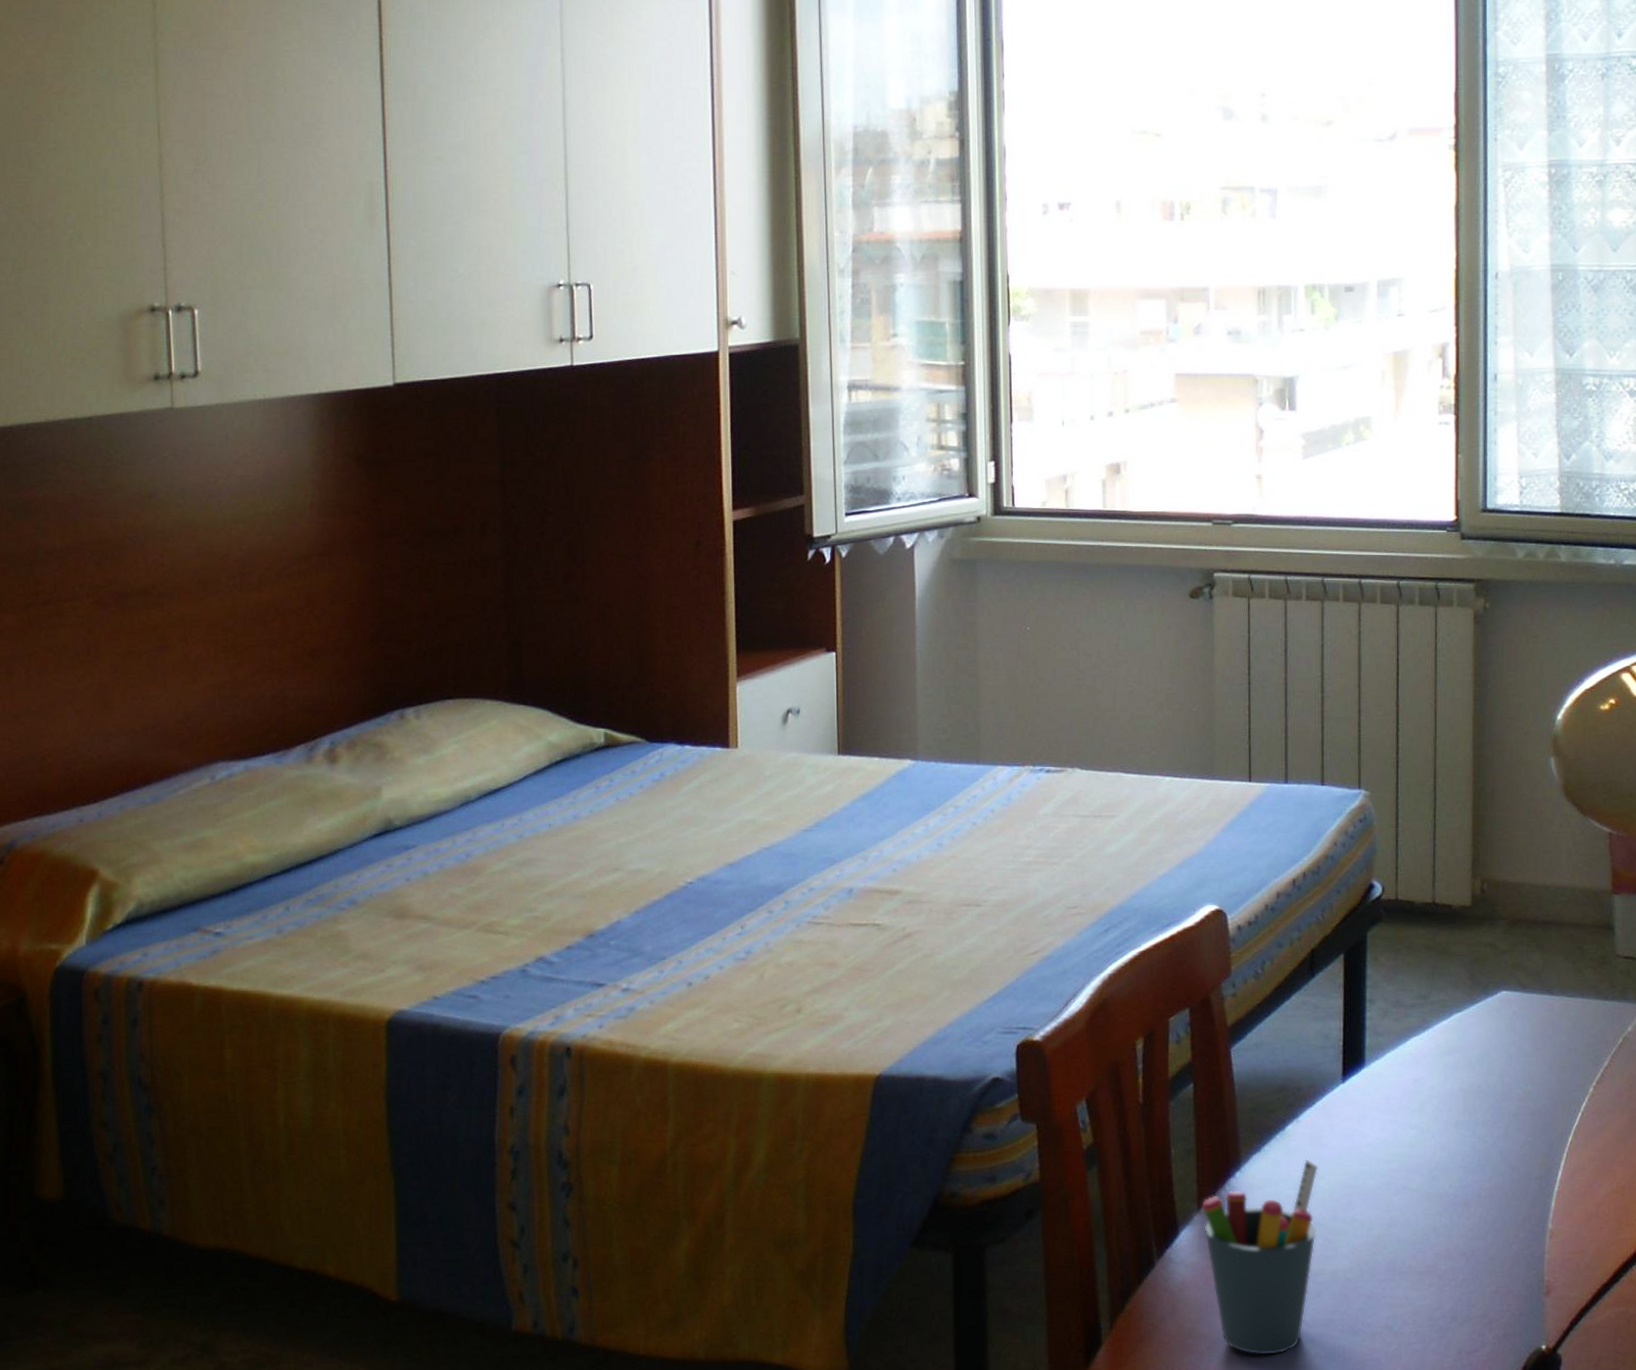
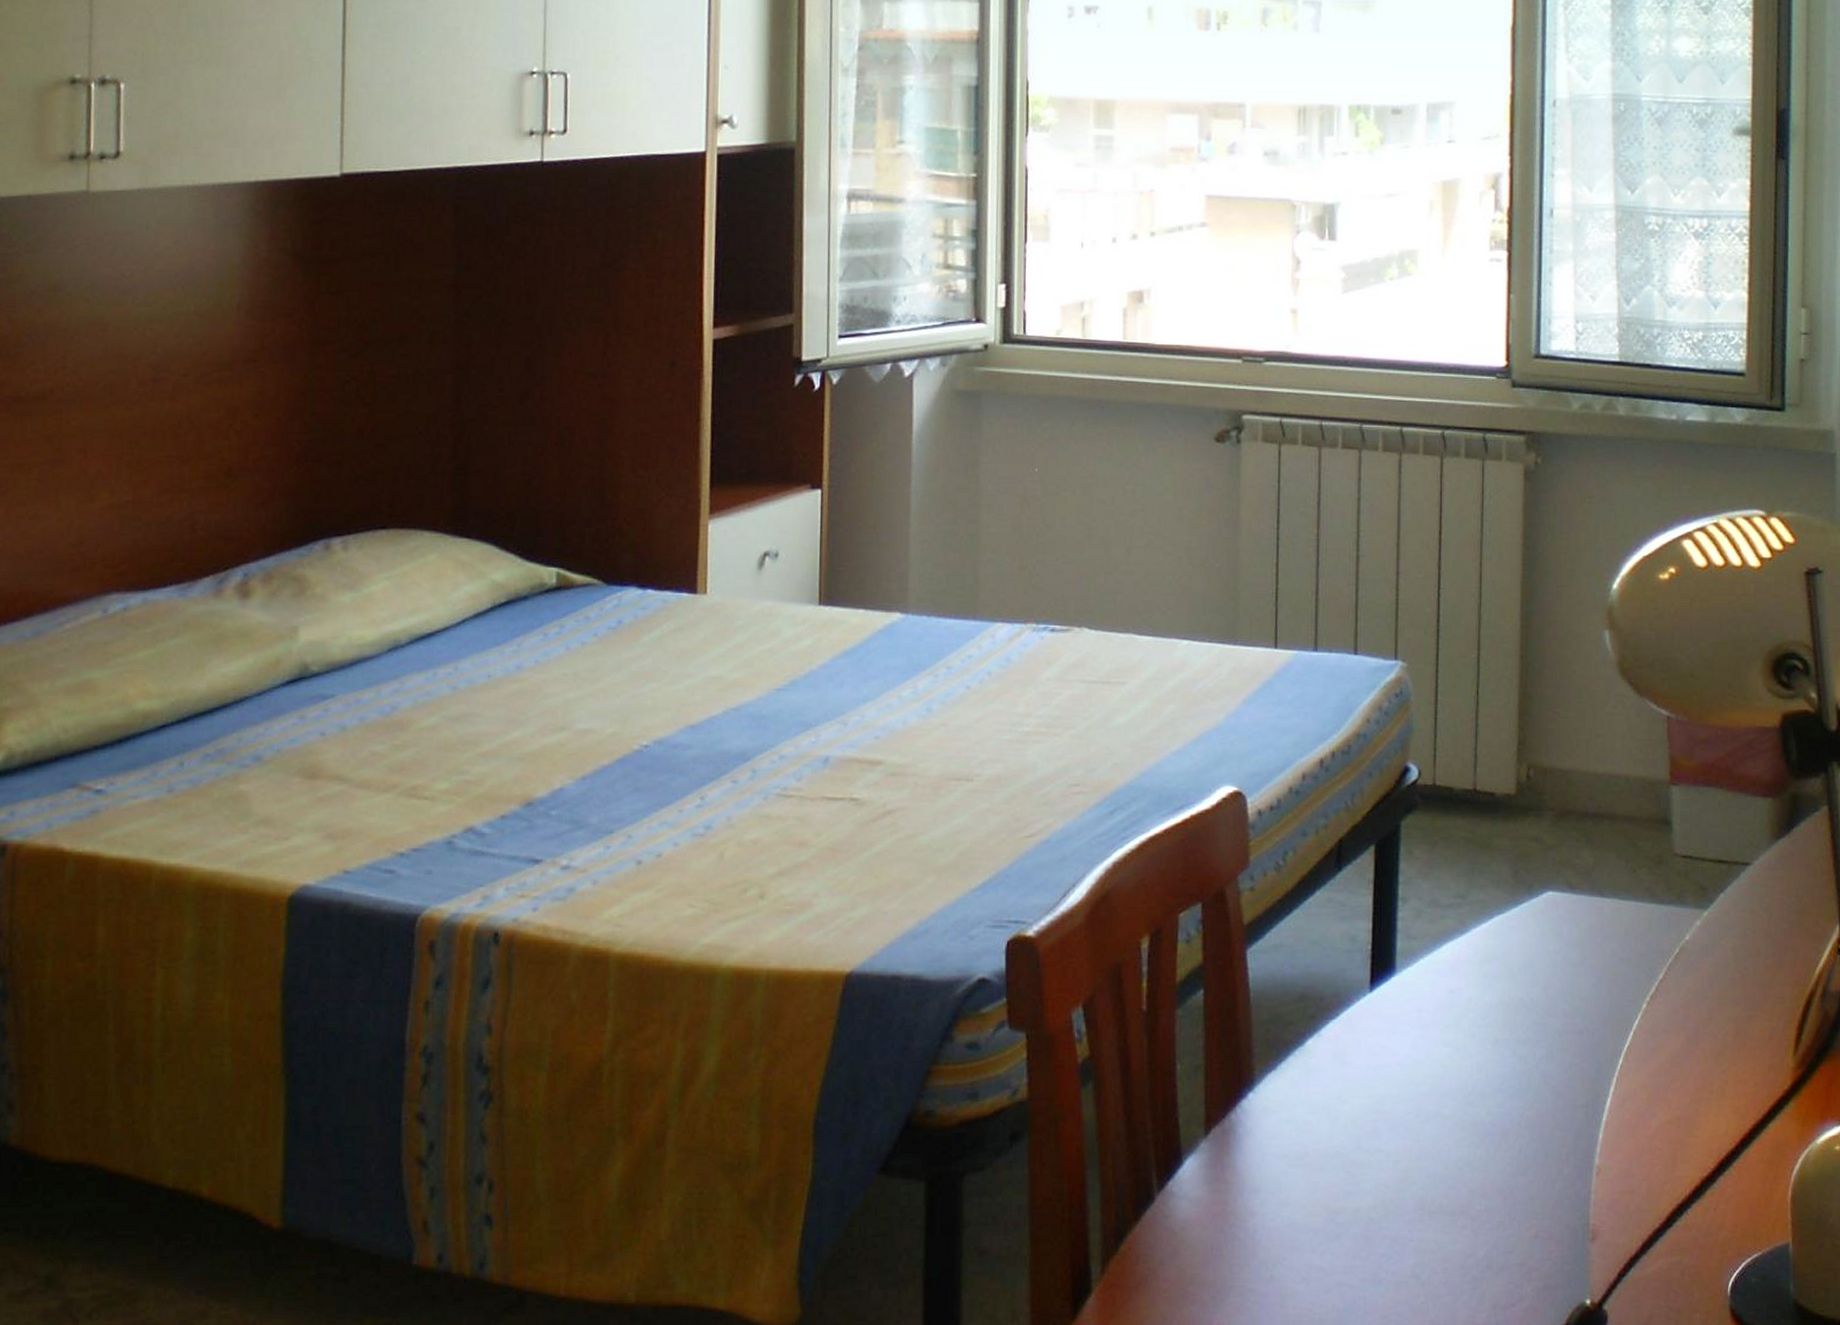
pen holder: present [1201,1159,1319,1355] -> none [1209,1079,1341,1307]

